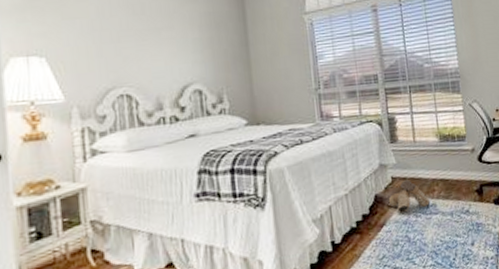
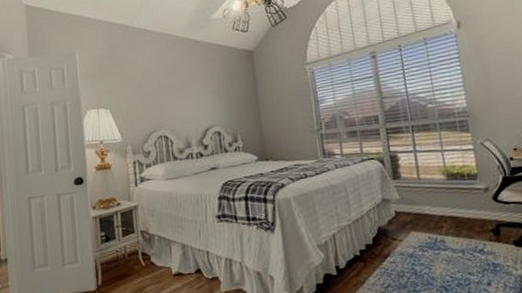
boots: present [389,179,430,214] -> none [393,215,437,247]

